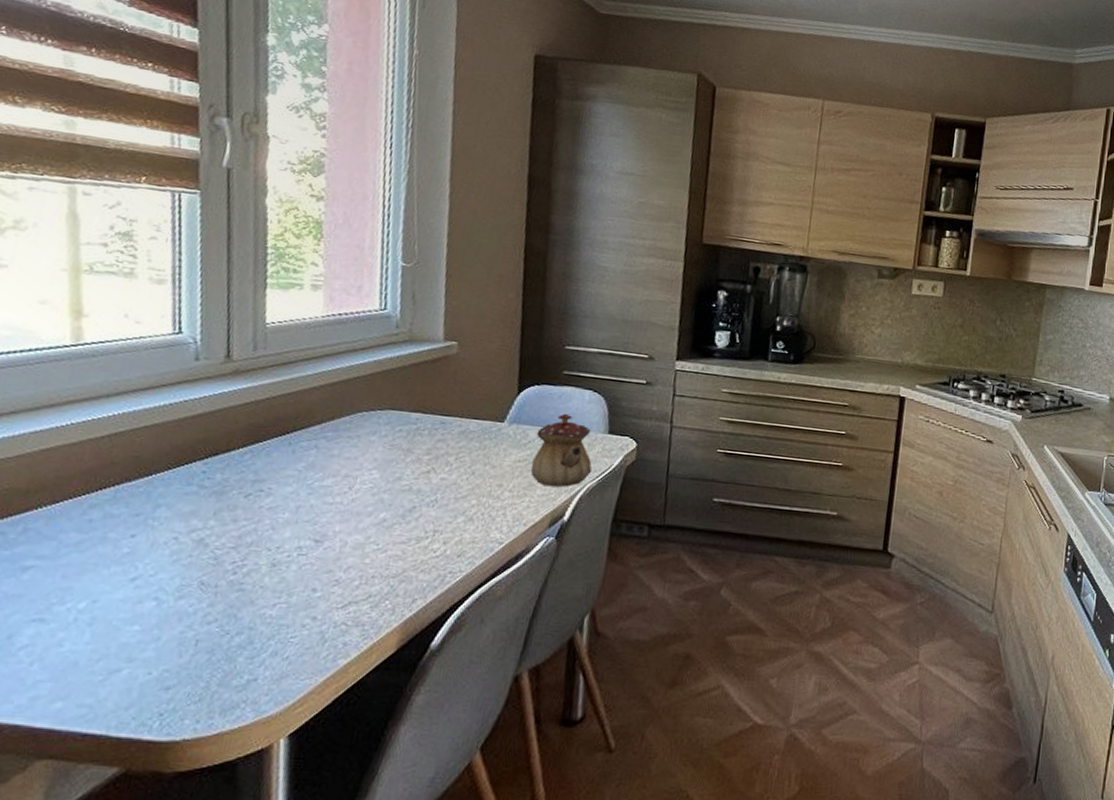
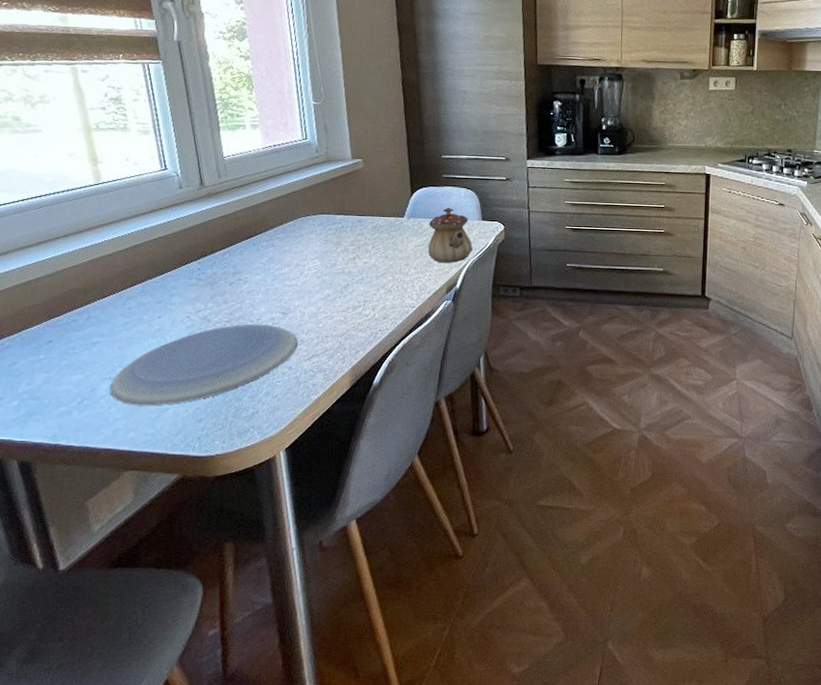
plate: none [35,552,332,665] -> present [110,323,298,406]

